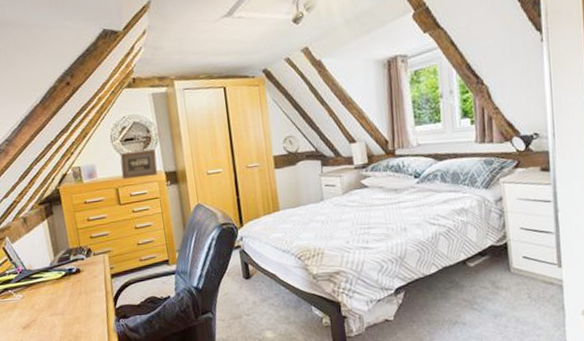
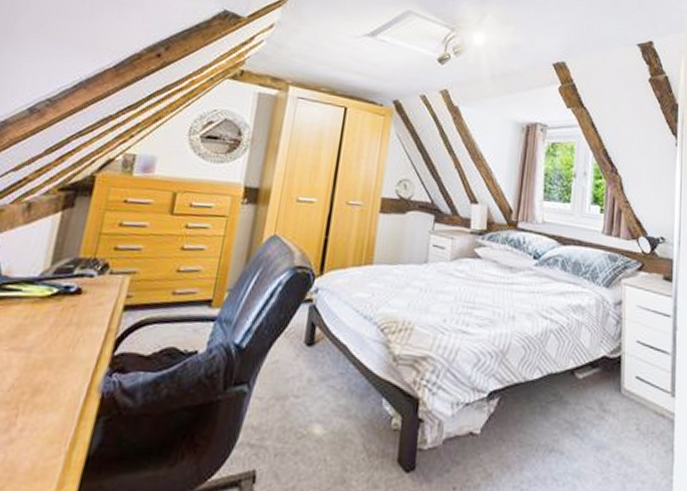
picture frame: present [120,149,158,180] -> none [186,151,241,189]

